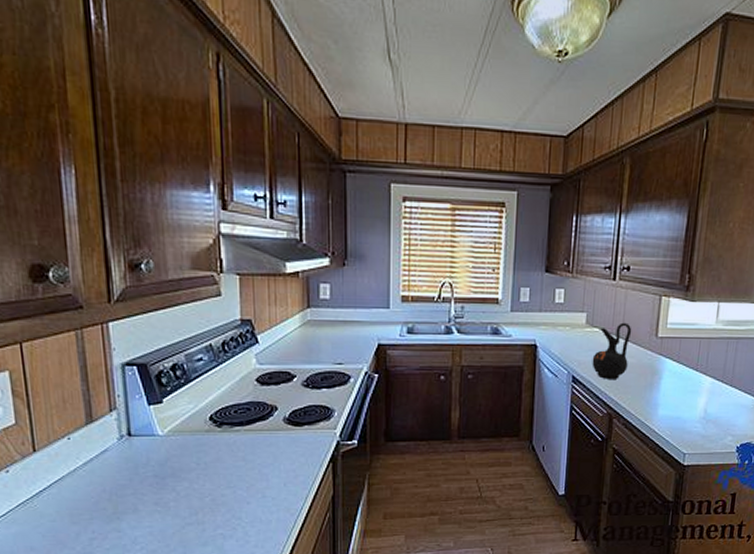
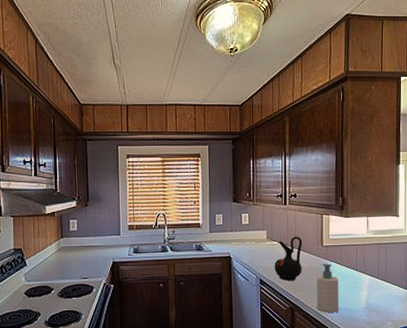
soap bottle: none [642,360,673,422] -> present [317,263,339,313]

